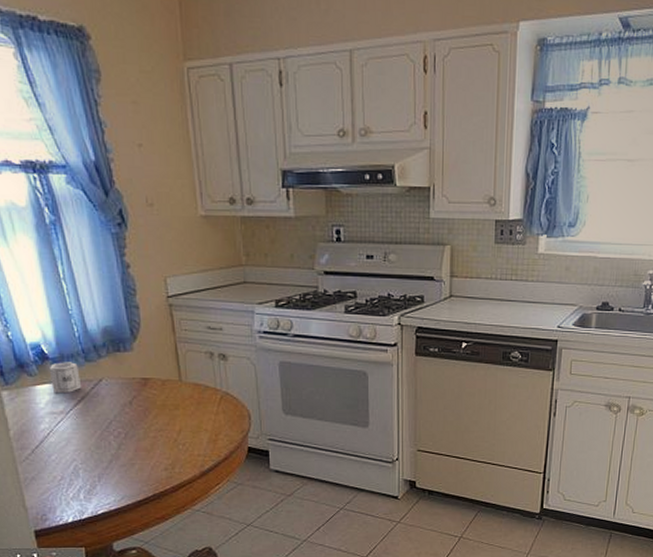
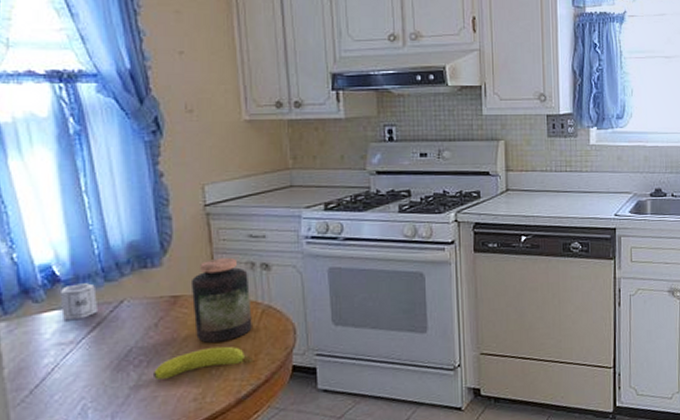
fruit: none [129,425,214,450] -> present [152,346,253,380]
jar: none [158,346,212,421] -> present [190,257,252,343]

